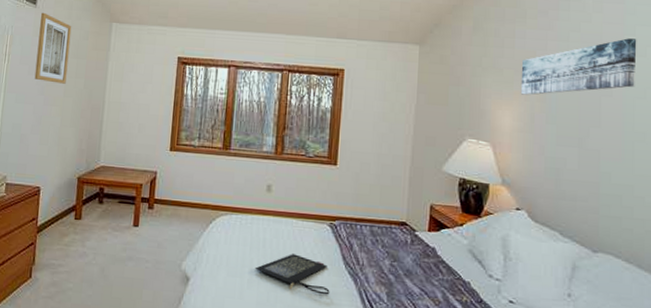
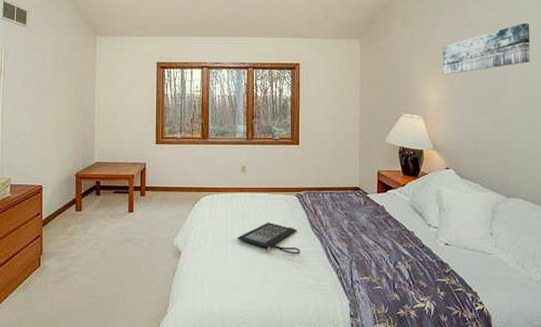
wall art: present [34,12,72,84] -> none [29,30,60,93]

